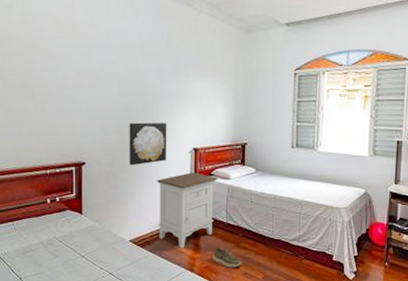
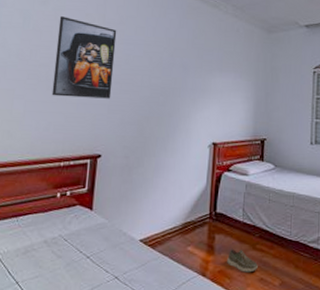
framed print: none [27,21,89,107] -> present [51,16,117,99]
wall art: present [129,122,167,166] -> none [146,115,188,160]
nightstand: present [157,172,218,248] -> none [171,167,236,250]

